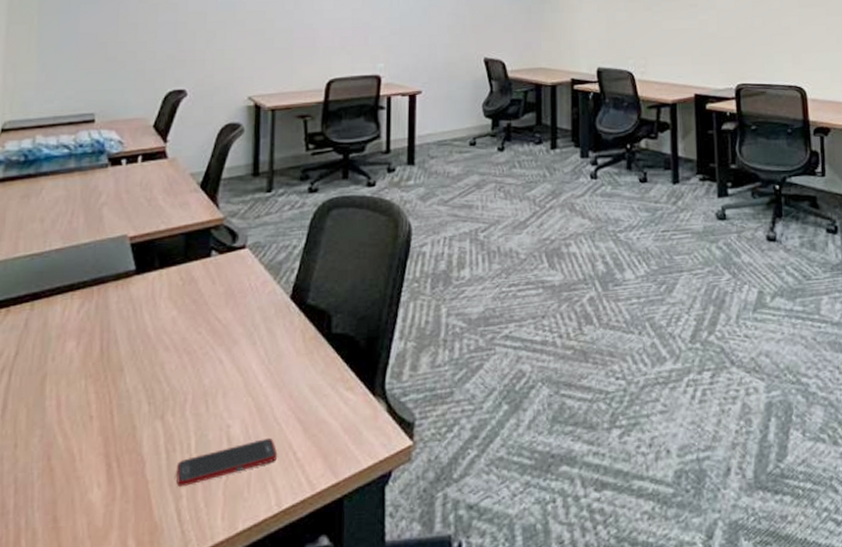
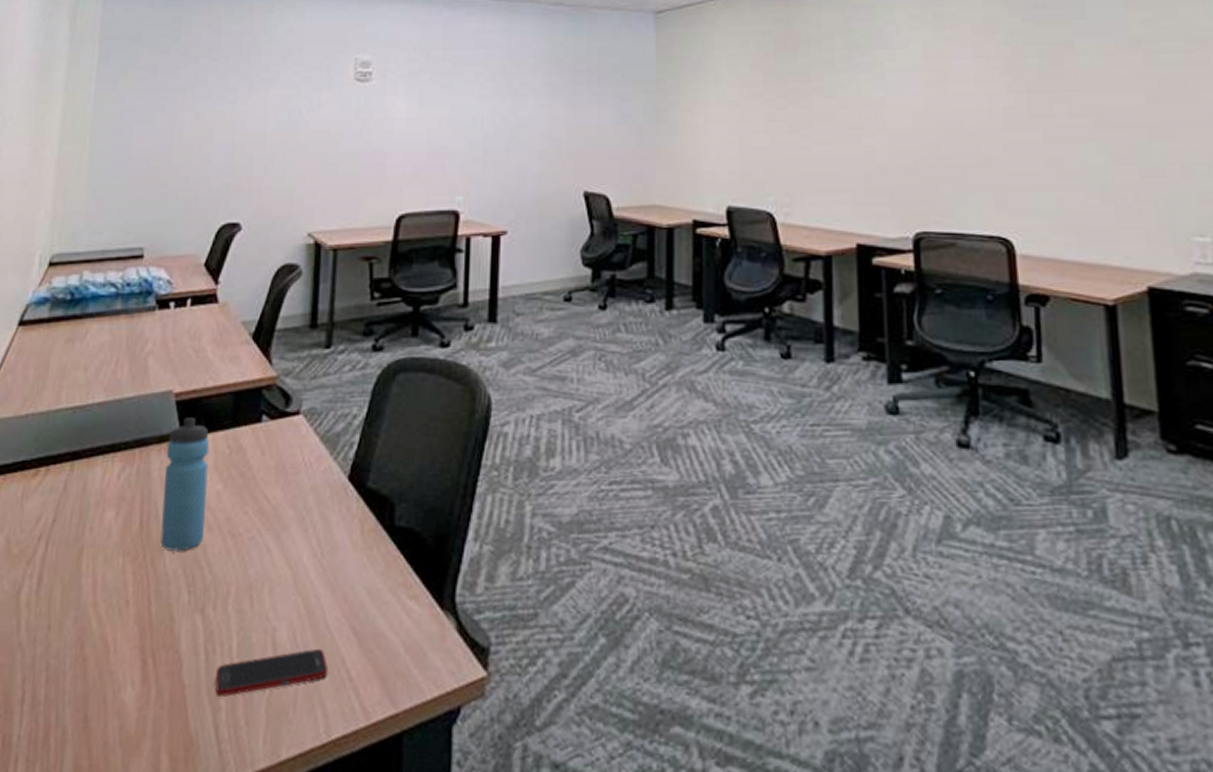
water bottle: none [120,257,164,371] -> present [160,418,210,551]

